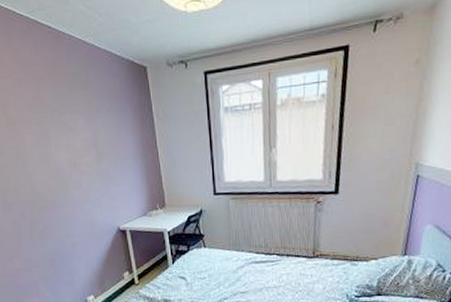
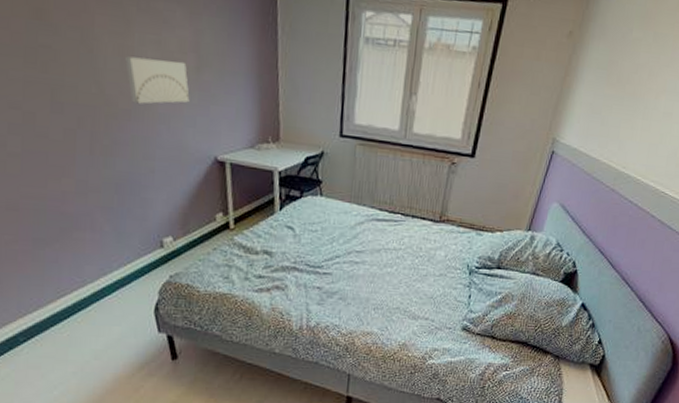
wall art: none [47,158,95,195] -> present [125,56,190,104]

